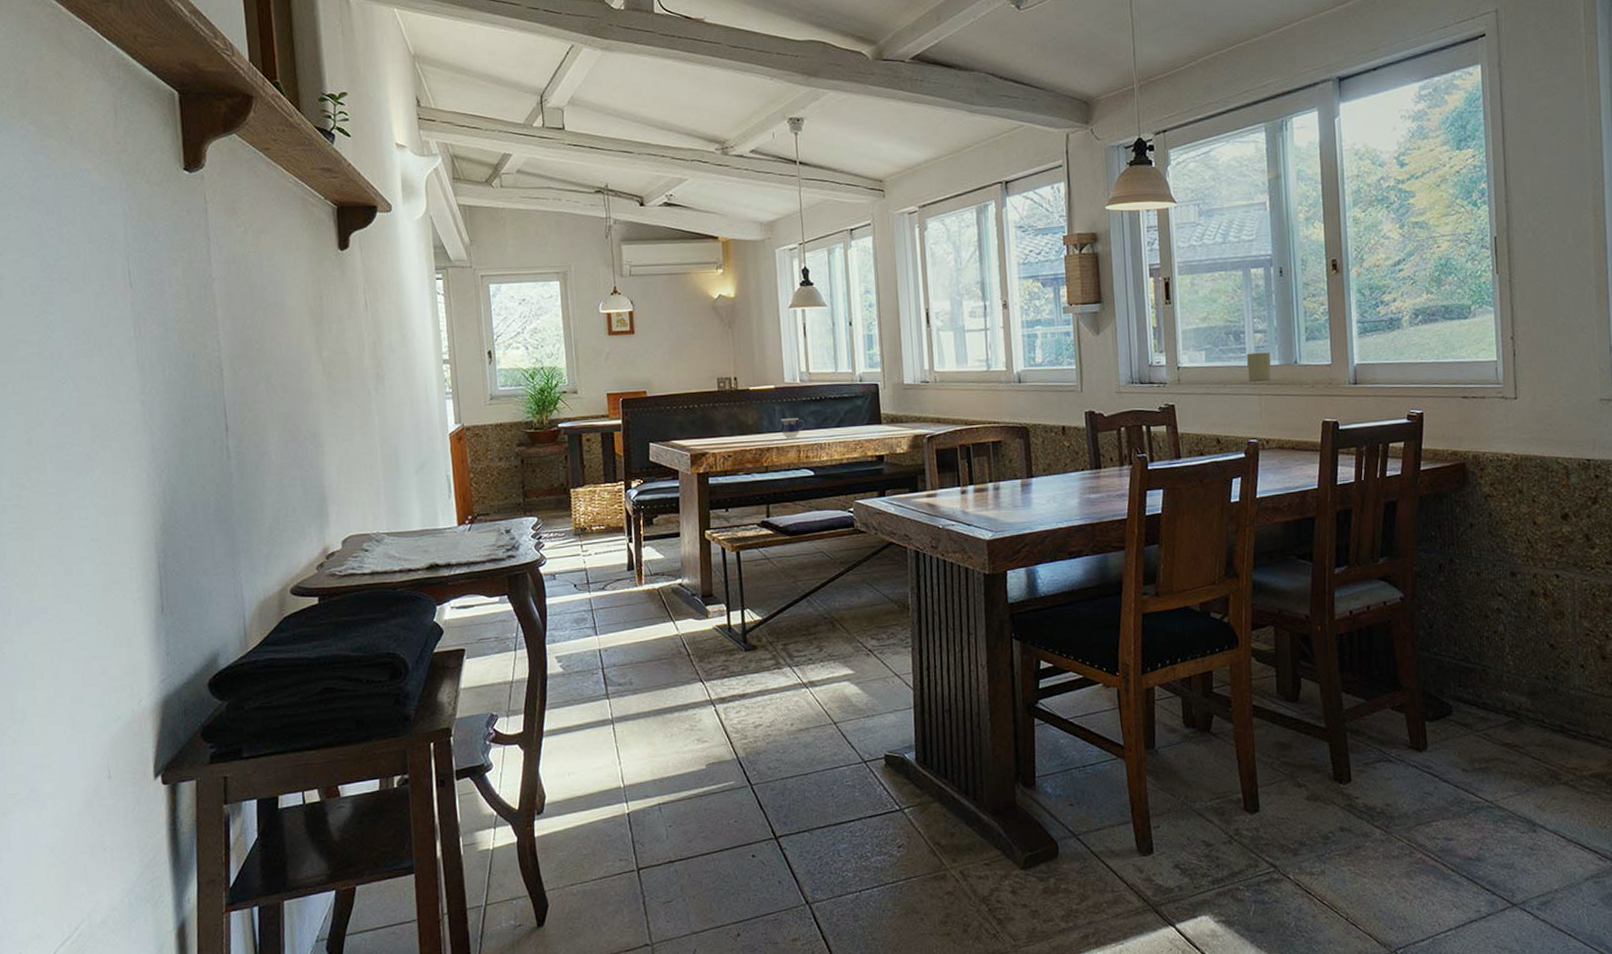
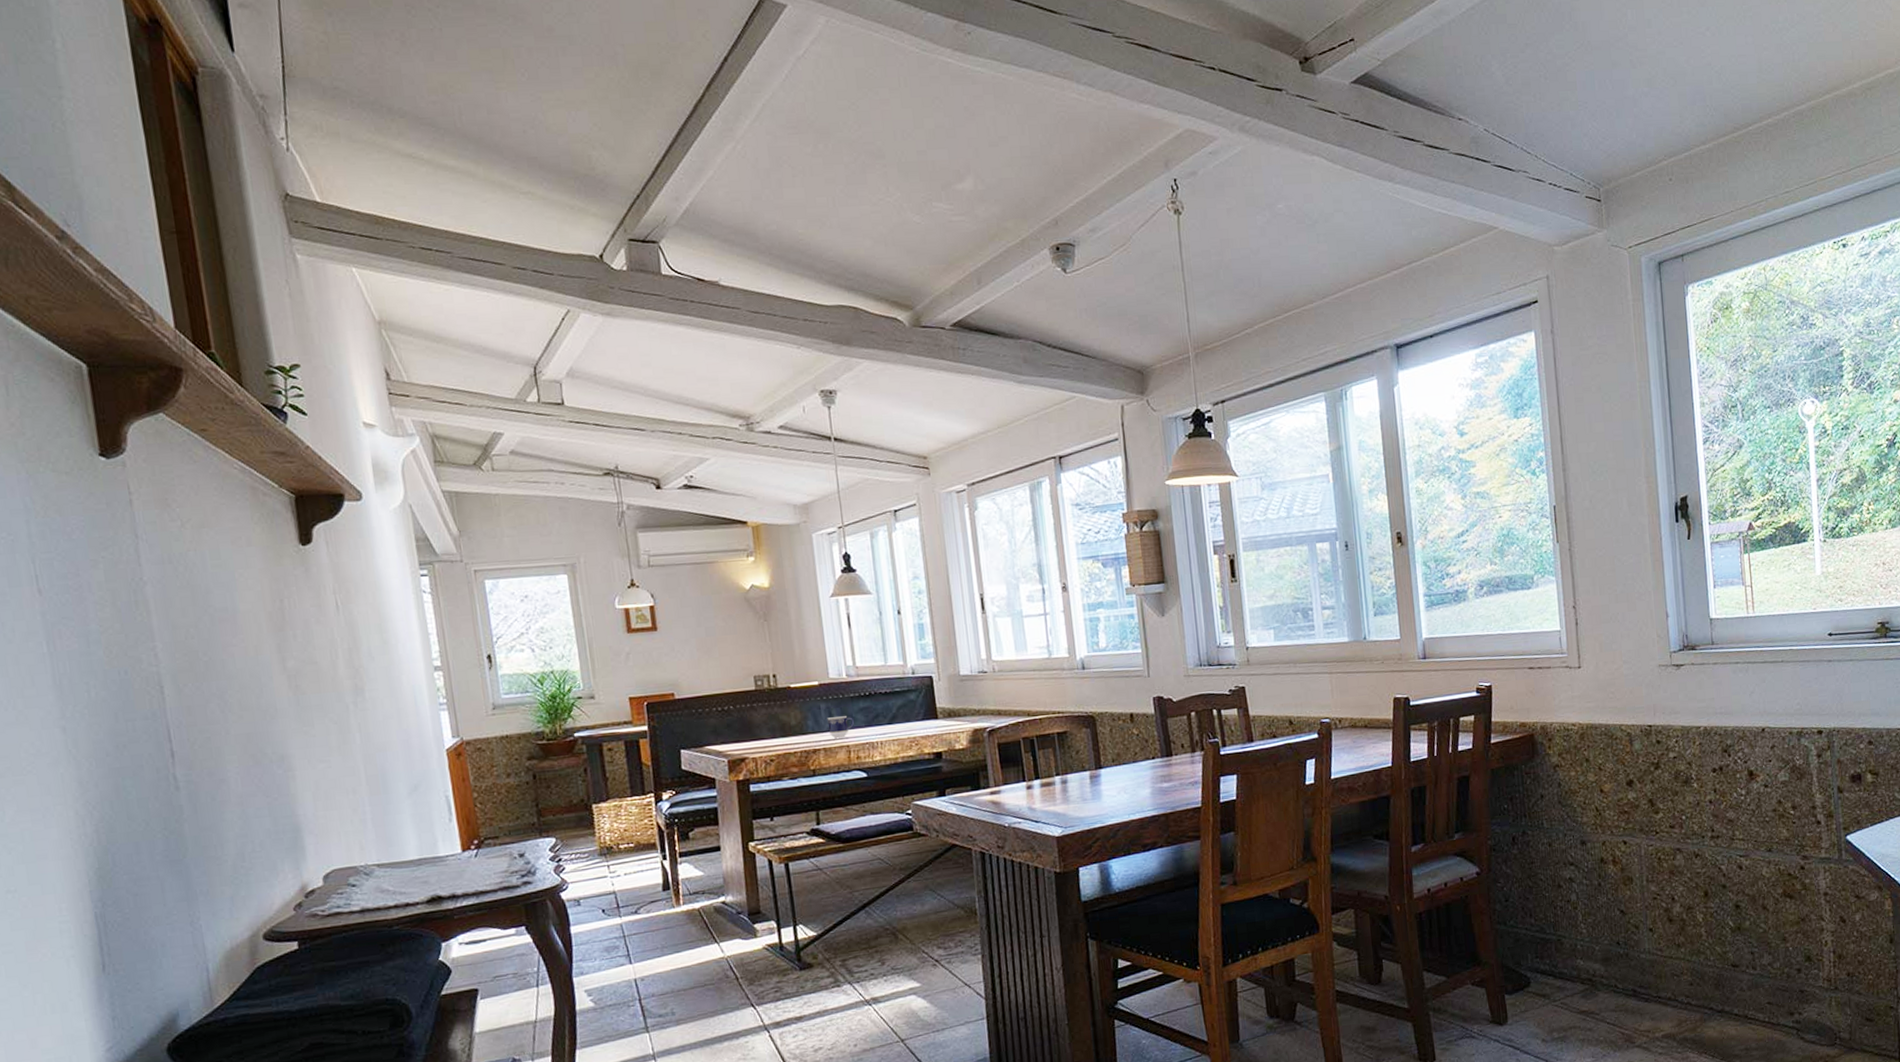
candle: present [1247,352,1271,383] -> none [1316,628,1341,661]

